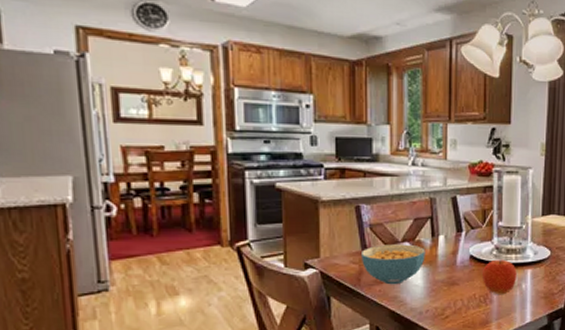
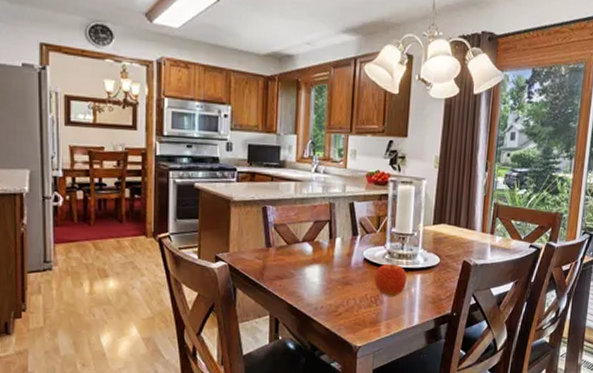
cereal bowl: present [362,244,425,285] -> none [265,243,323,281]

